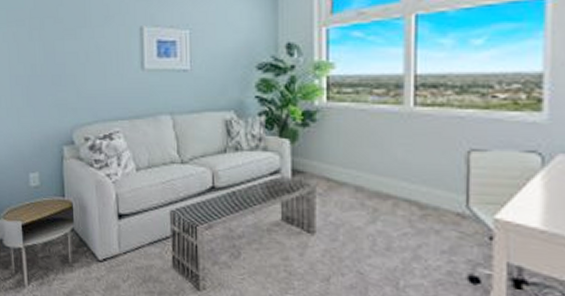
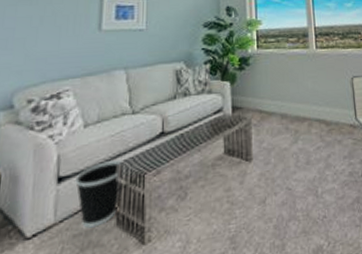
wastebasket: none [133,207,175,265] -> present [75,160,121,229]

